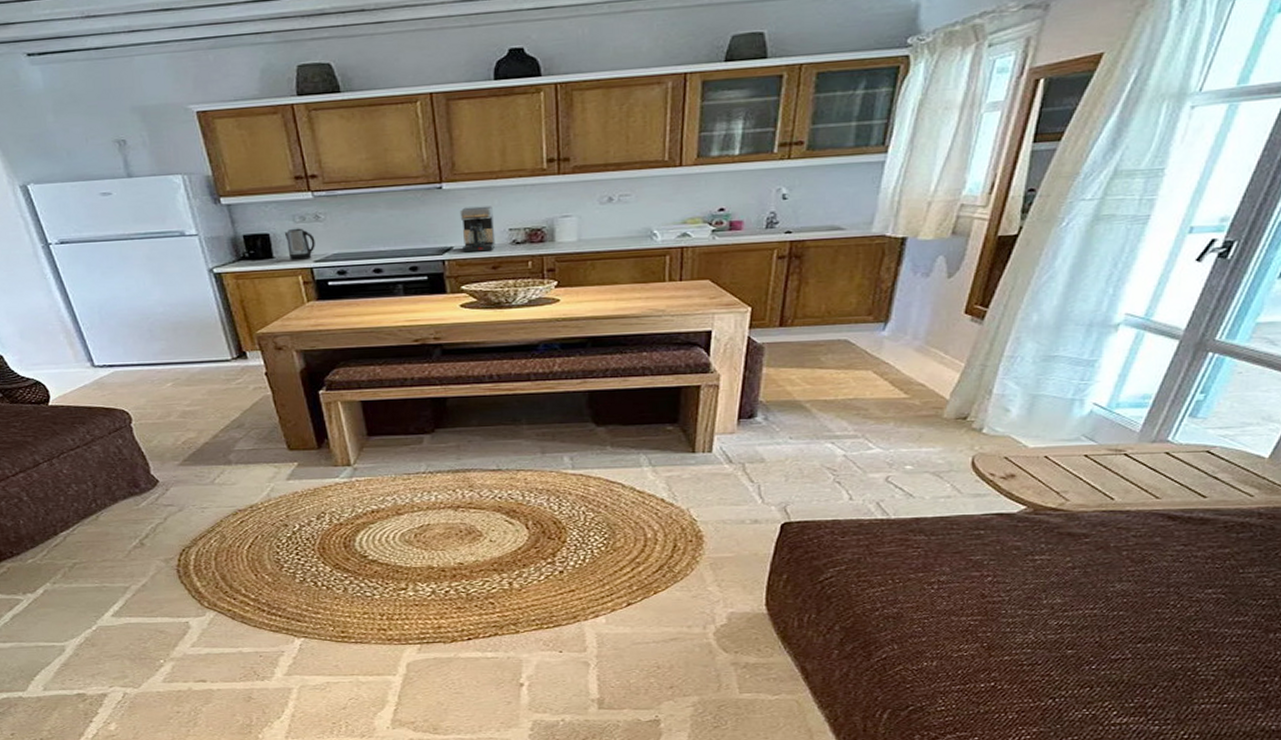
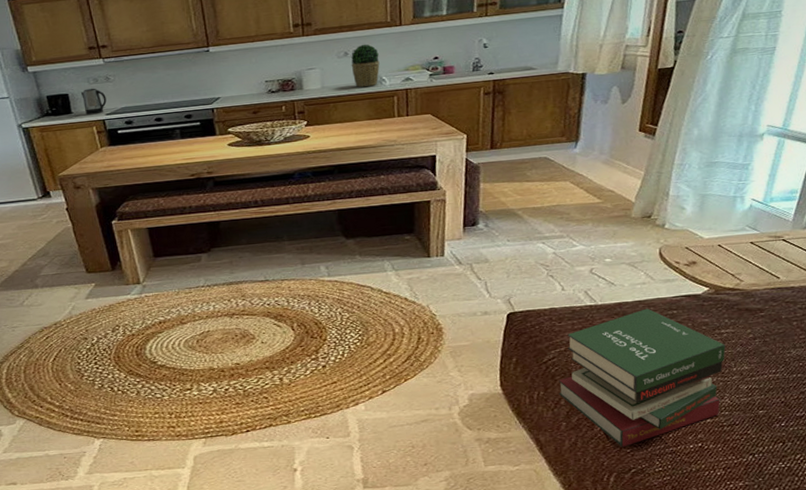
coffee maker: present [459,206,496,253] -> none [224,63,255,102]
potted plant: none [615,187,651,243] -> present [351,44,380,88]
books: none [834,526,1038,682] -> present [559,308,726,447]

